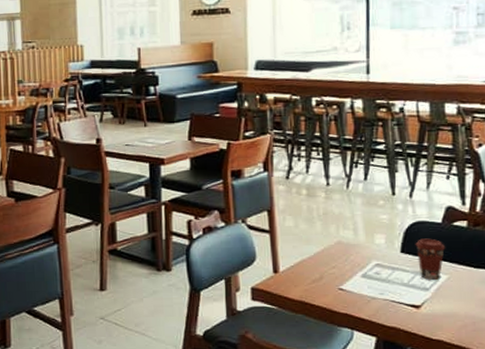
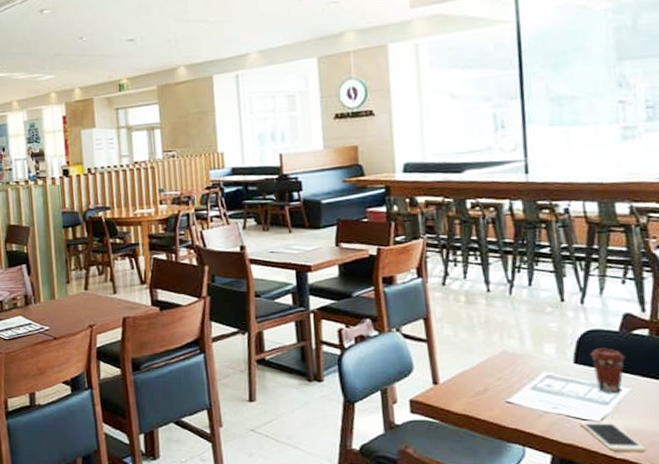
cell phone: none [401,305,458,333] -> present [578,420,646,452]

